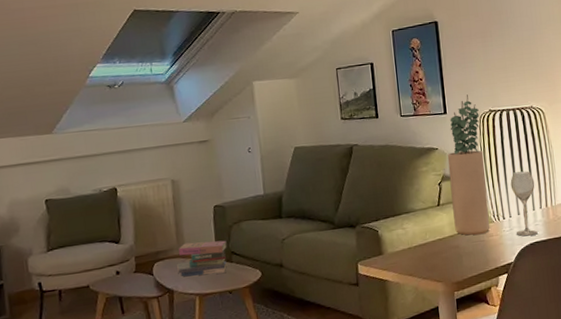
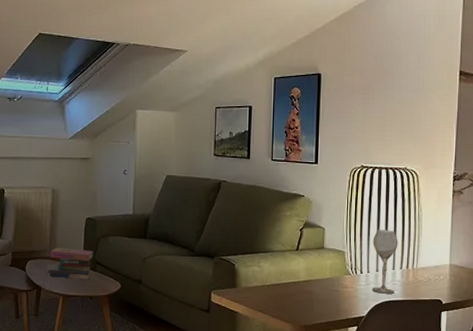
vase: present [447,94,490,236] -> none [310,148,351,285]

